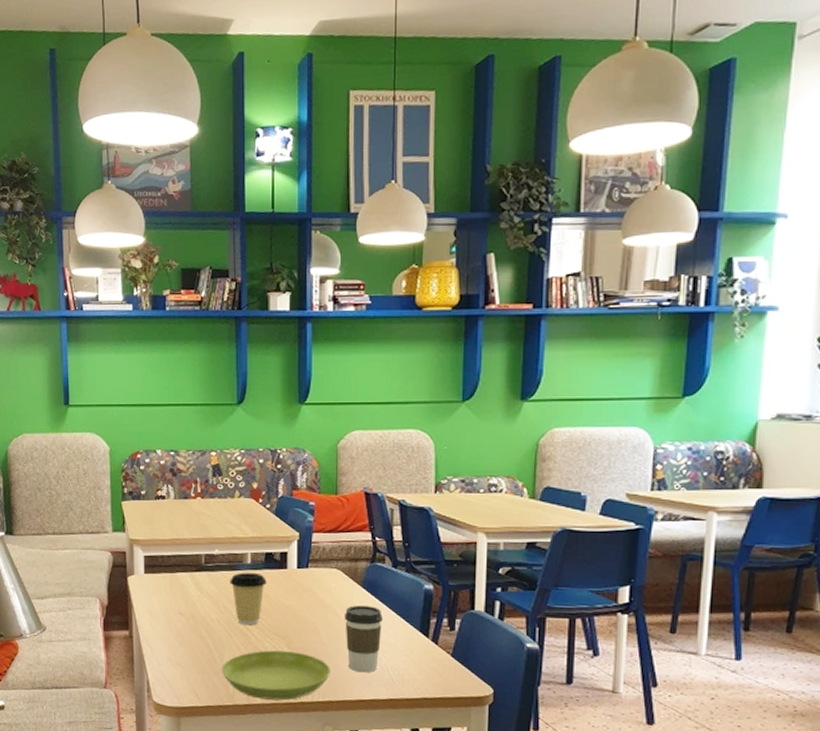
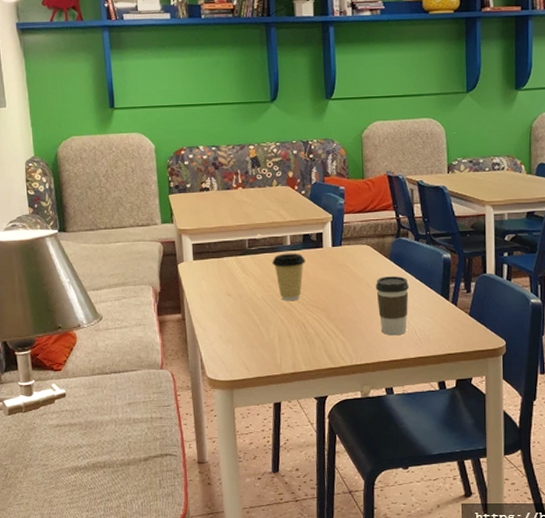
saucer: present [221,650,330,700] -> none [268,322,366,367]

